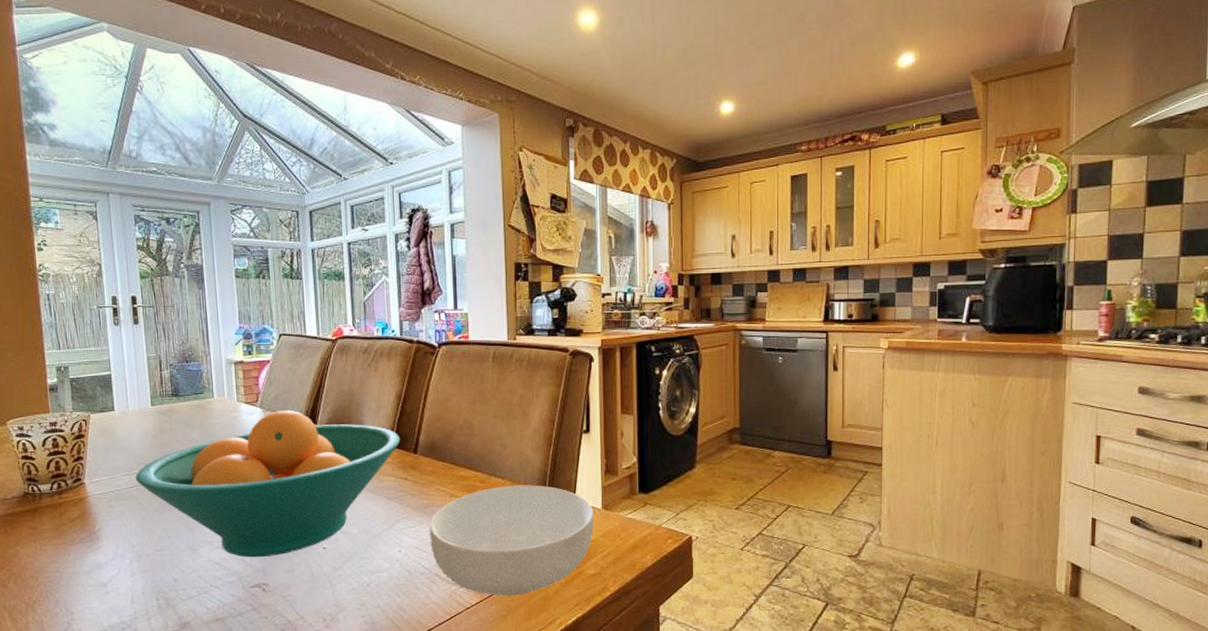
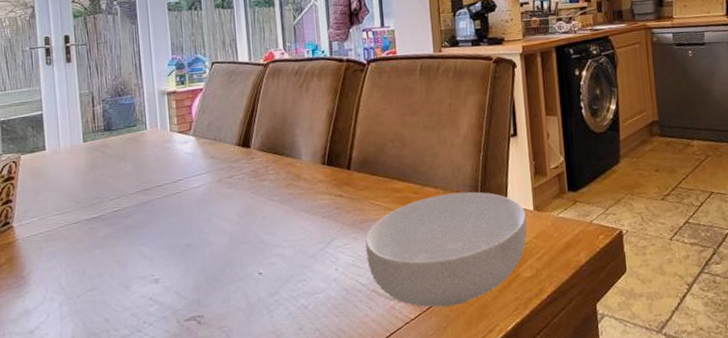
fruit bowl: present [135,409,401,558] -> none [66,135,334,290]

